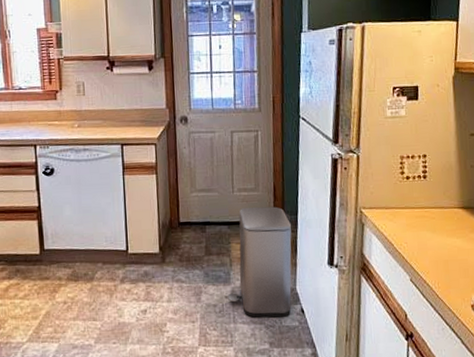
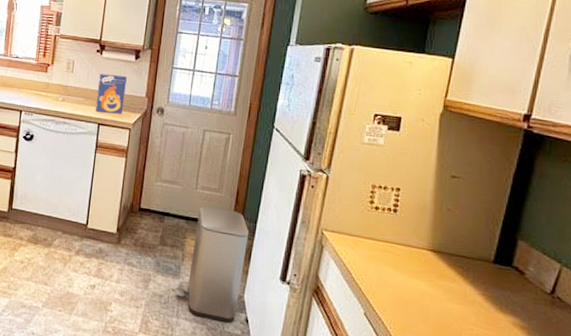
cereal box: none [113,89,145,133] -> present [95,73,127,114]

